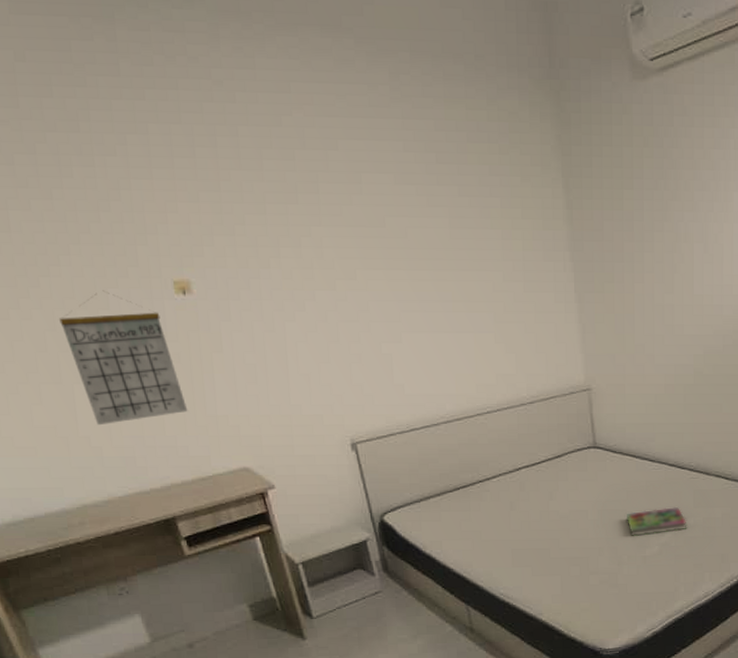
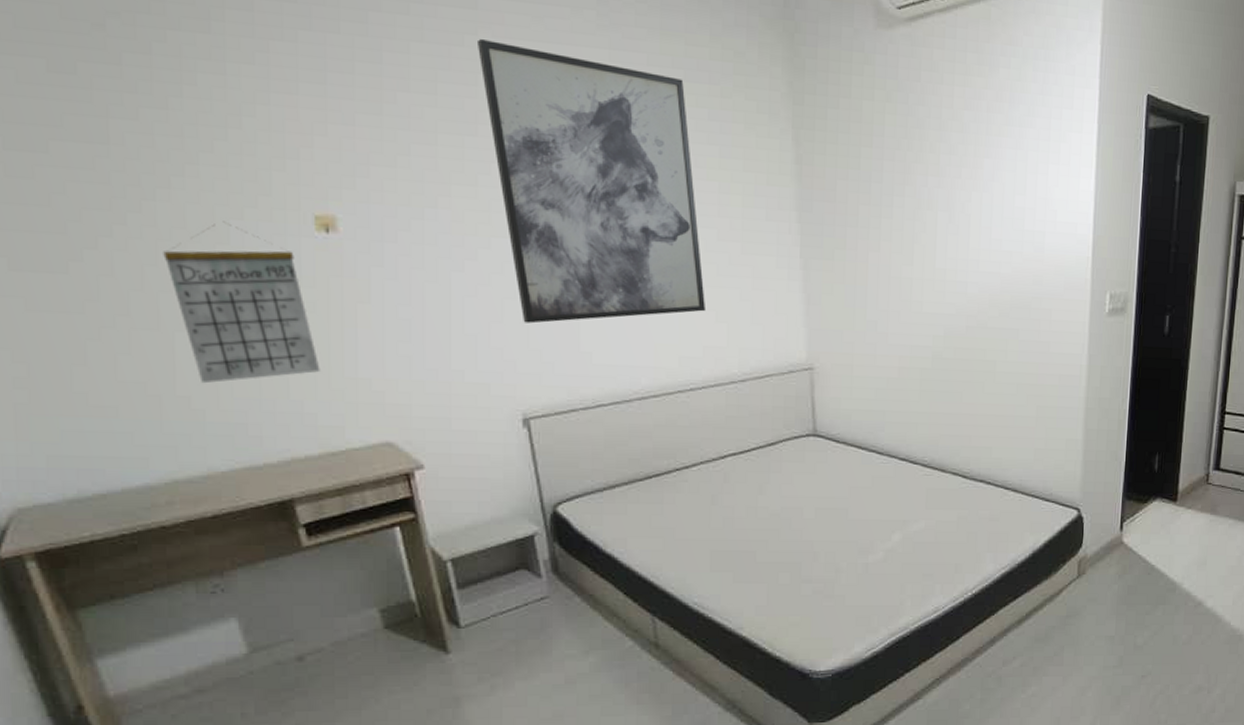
wall art: none [291,119,497,362] -> present [476,39,707,324]
book: present [626,506,687,536] -> none [847,506,918,540]

